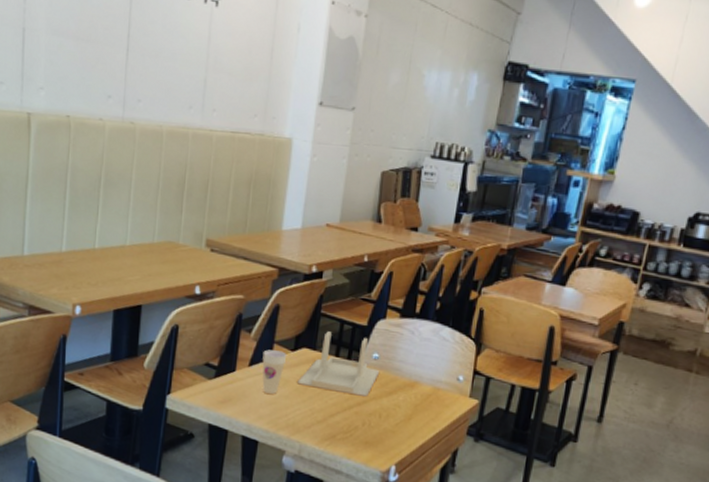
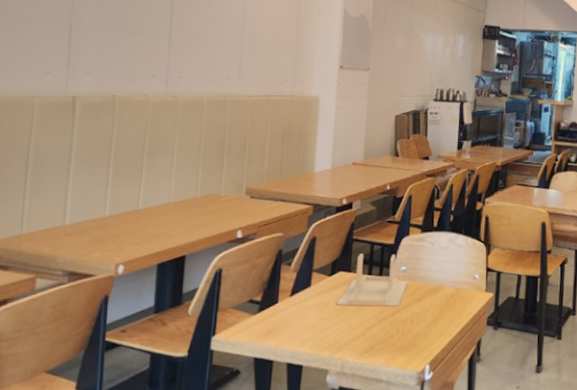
cup: present [262,349,287,395] -> none [303,278,325,320]

